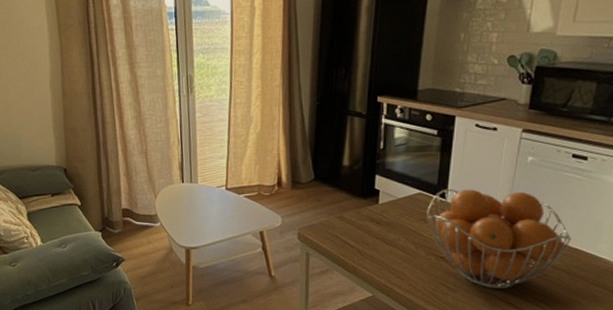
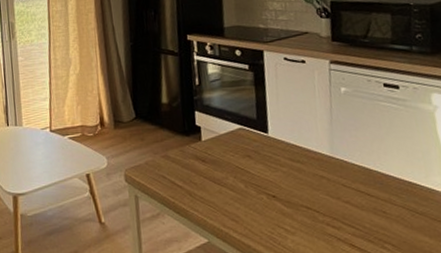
fruit basket: present [427,188,572,289] -> none [250,122,404,230]

